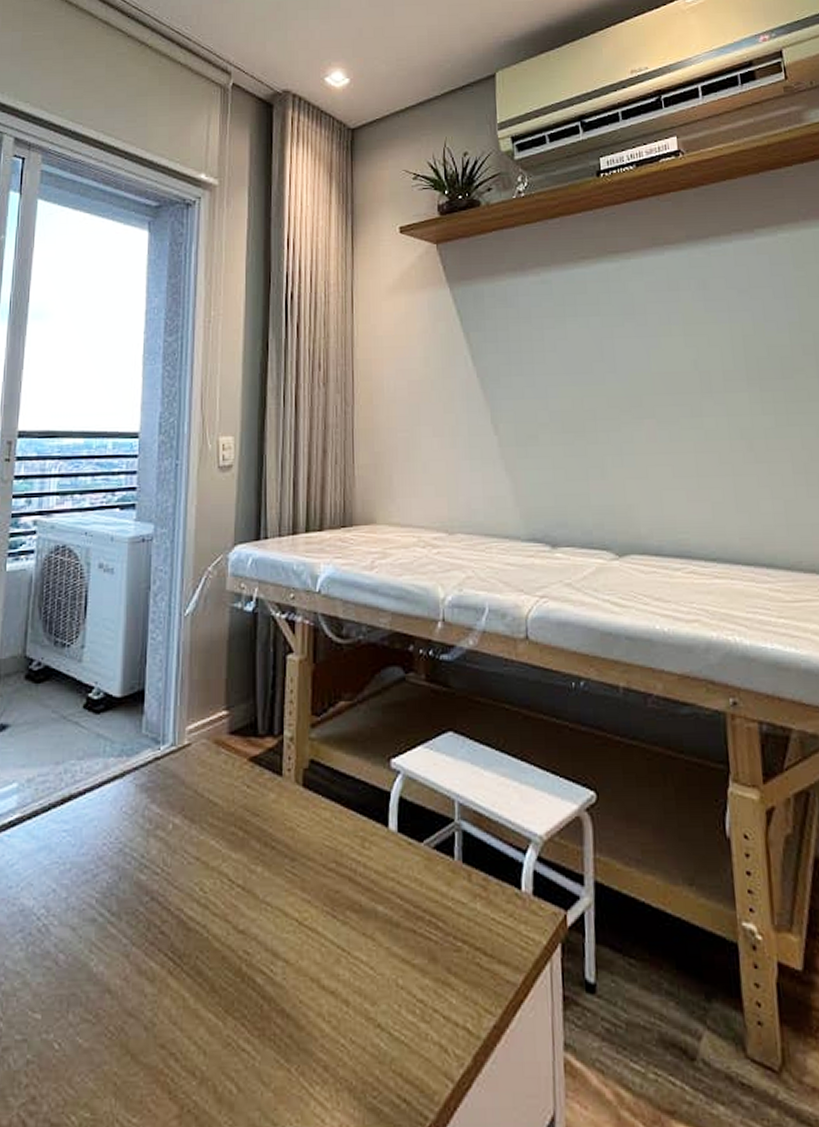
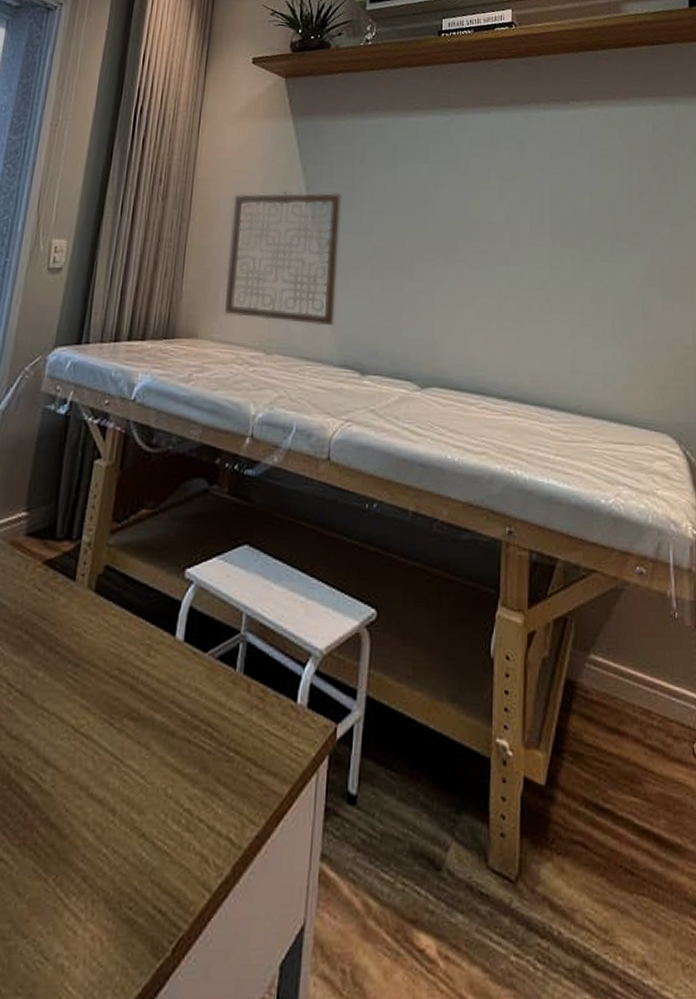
wall art: none [397,359,517,500] -> present [225,191,341,326]

